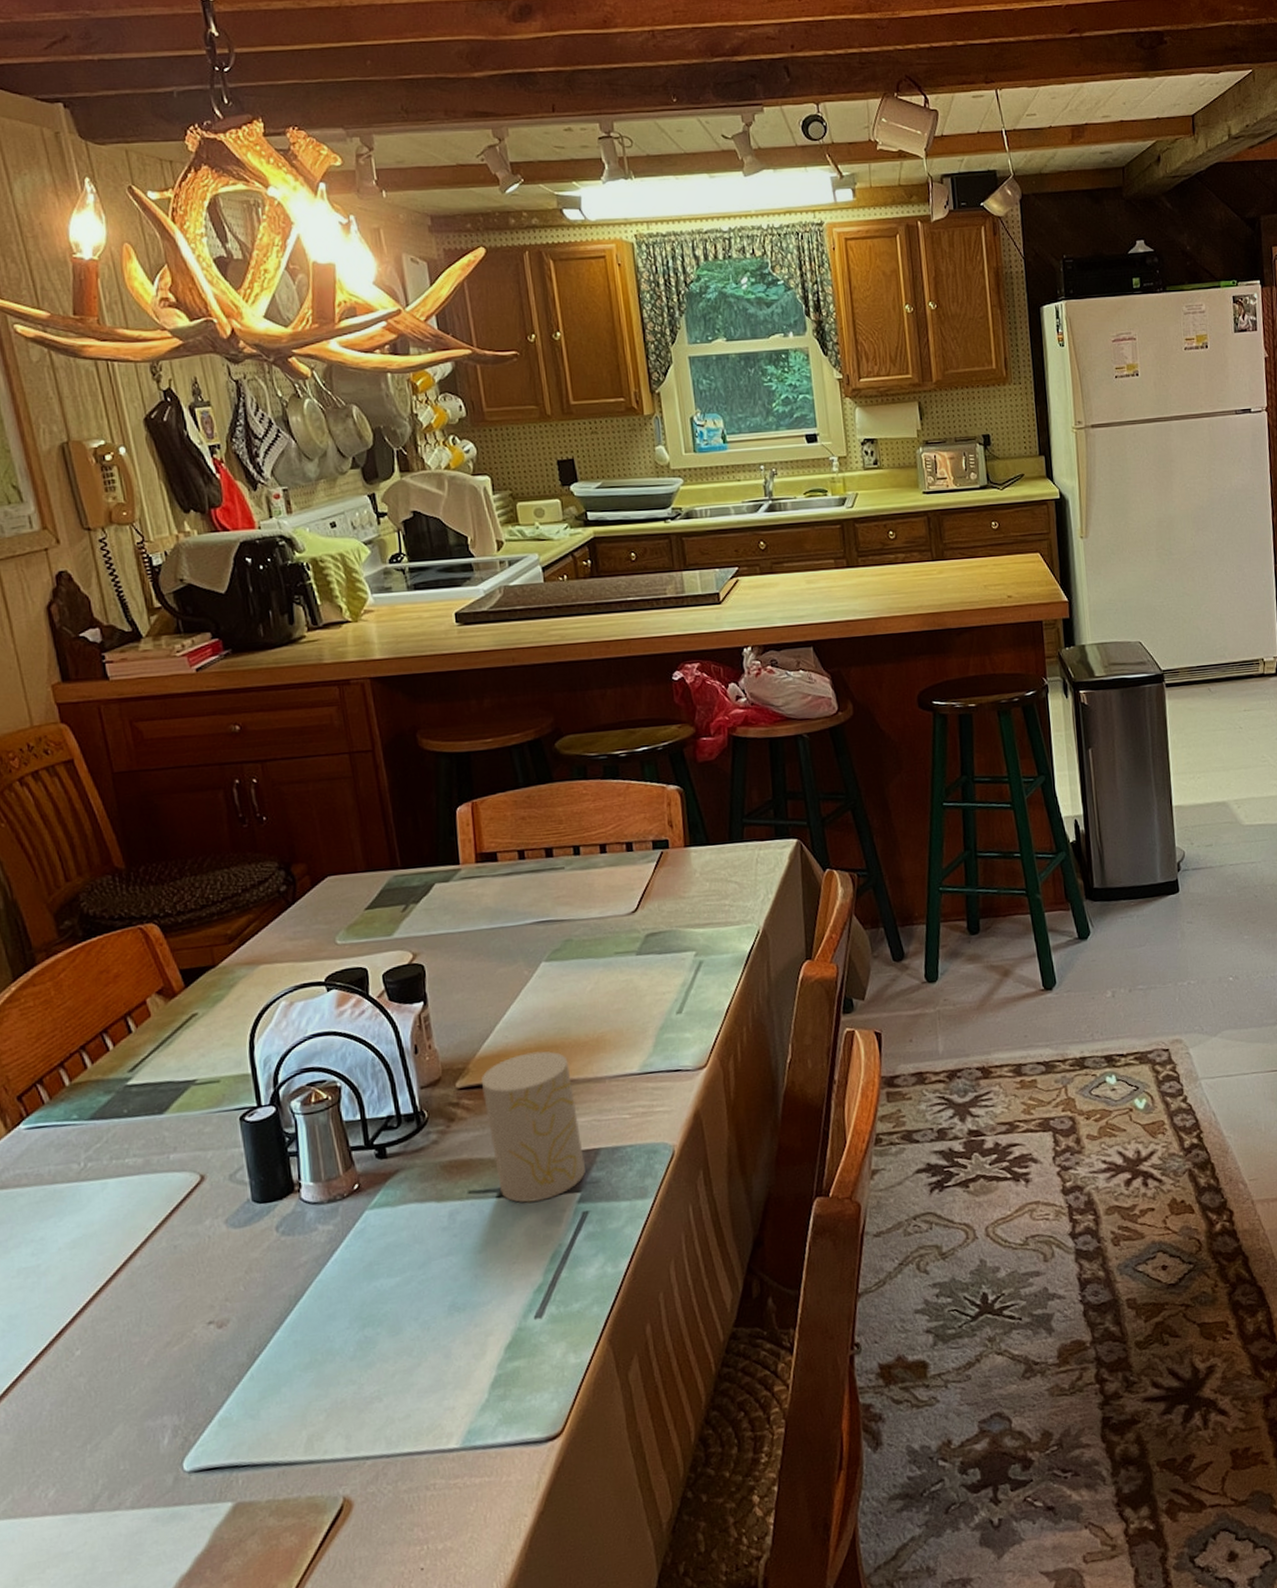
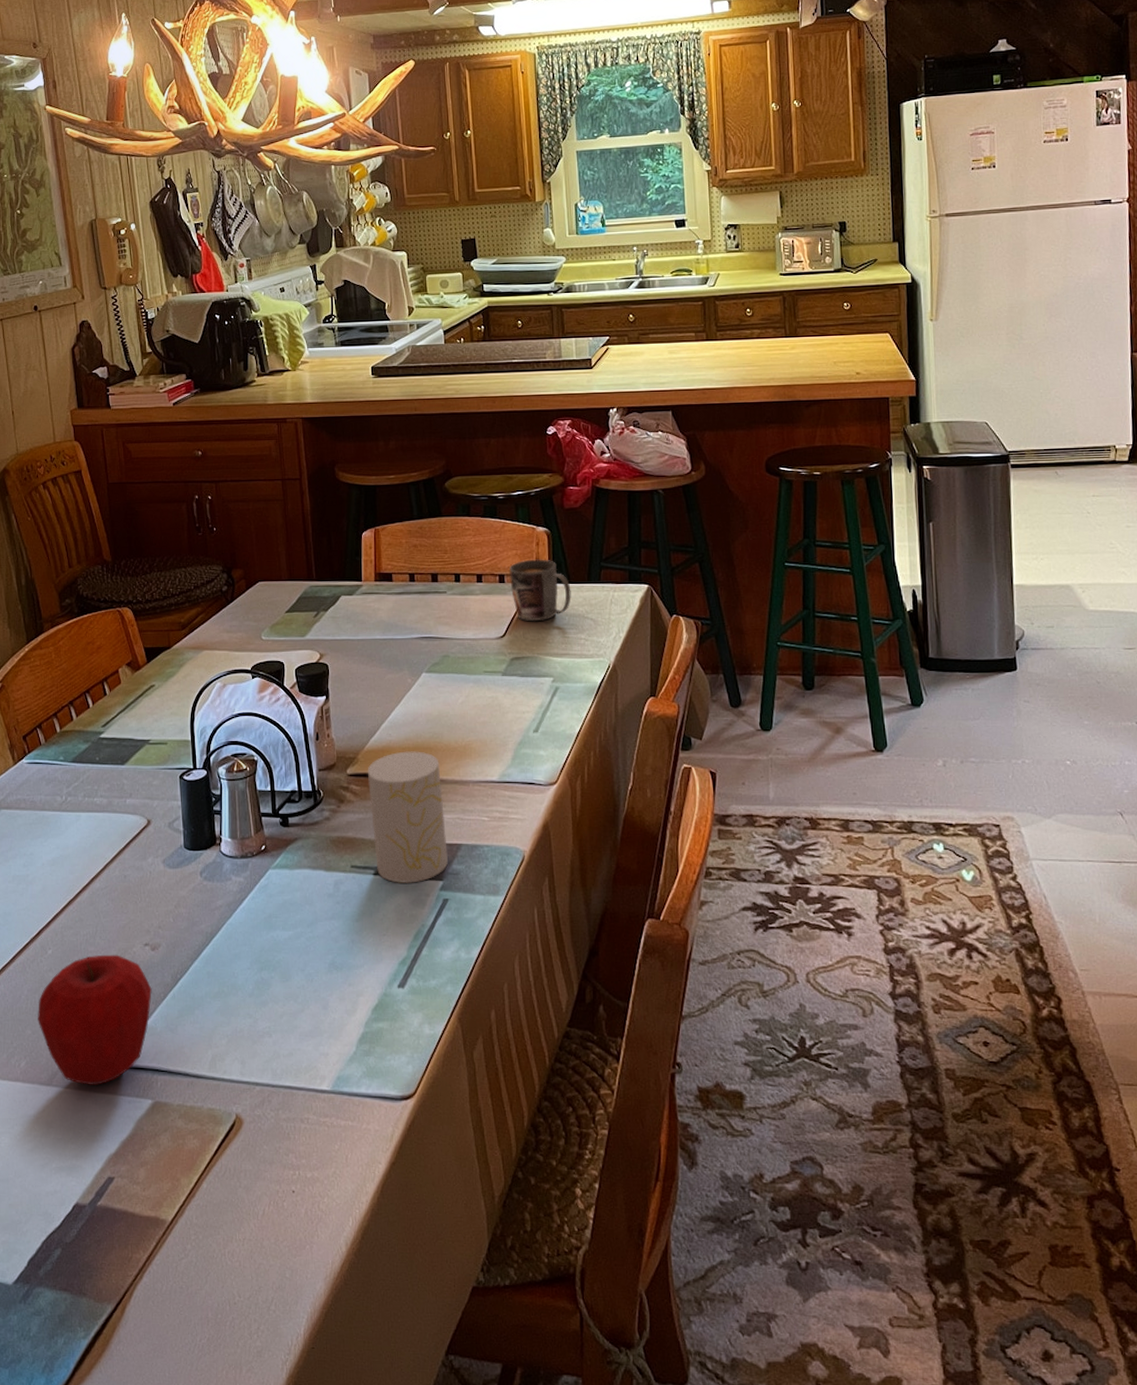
apple: none [66,1340,223,1502] -> present [37,954,152,1085]
mug: none [638,820,712,892] -> present [509,559,571,622]

